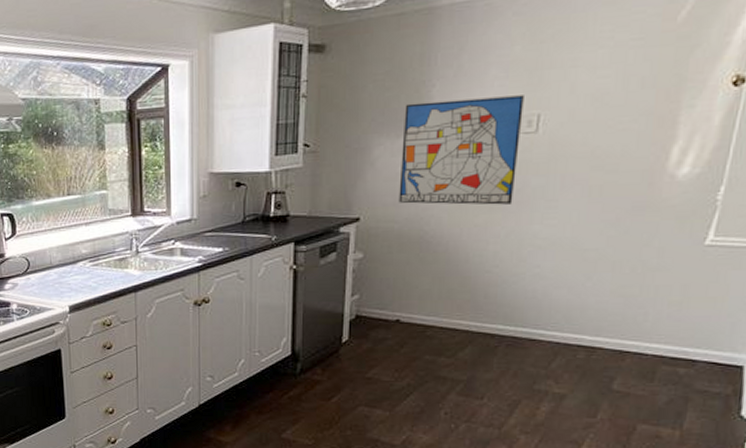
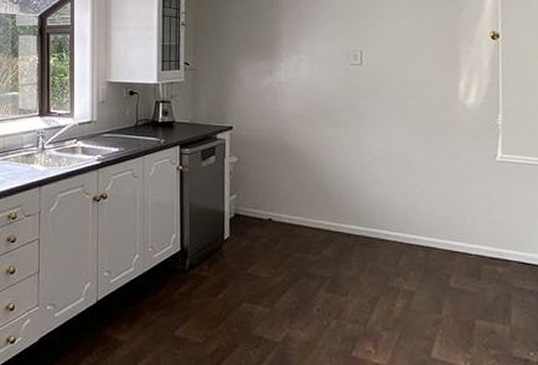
wall art: present [398,95,524,205] -> none [261,35,351,121]

